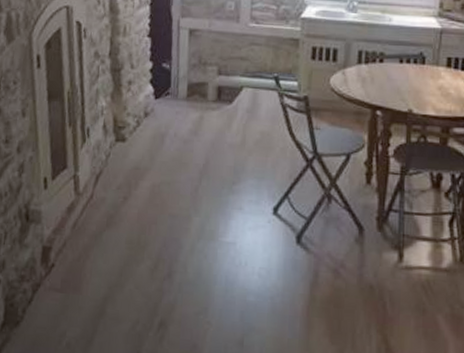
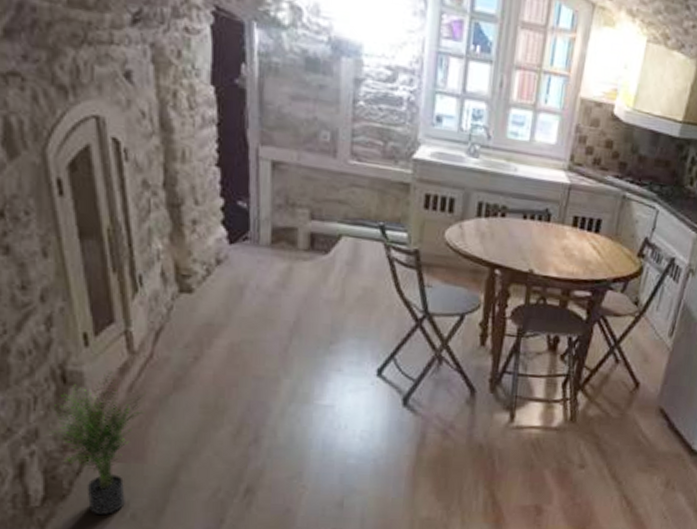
potted plant: none [9,209,86,343] -> present [44,370,146,516]

